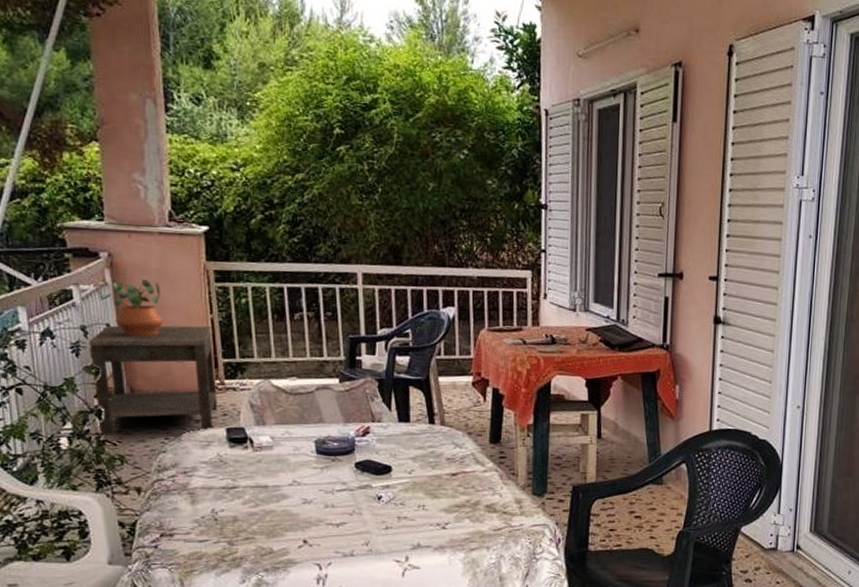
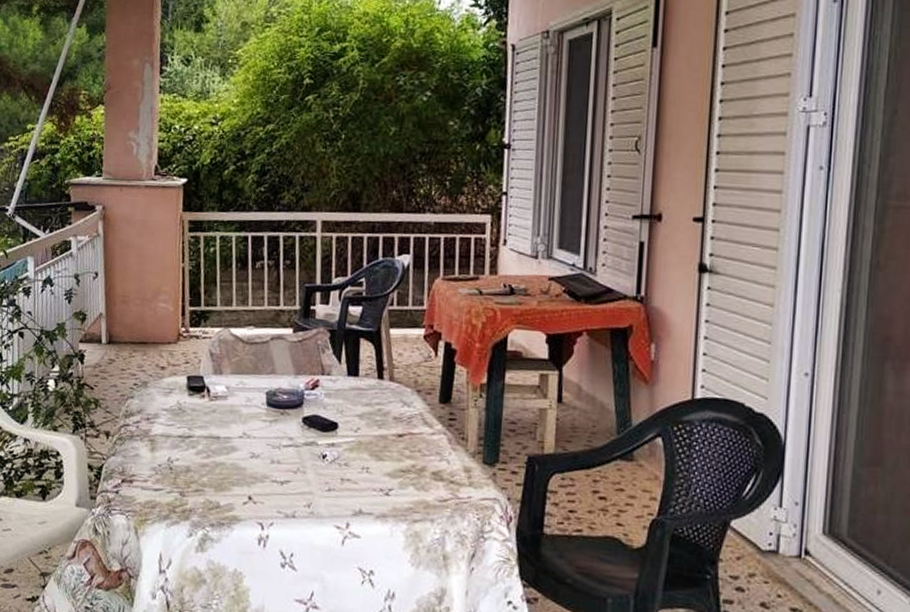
side table: present [89,325,219,436] -> none [79,273,183,379]
potted plant: present [101,279,165,336] -> none [93,230,143,285]

